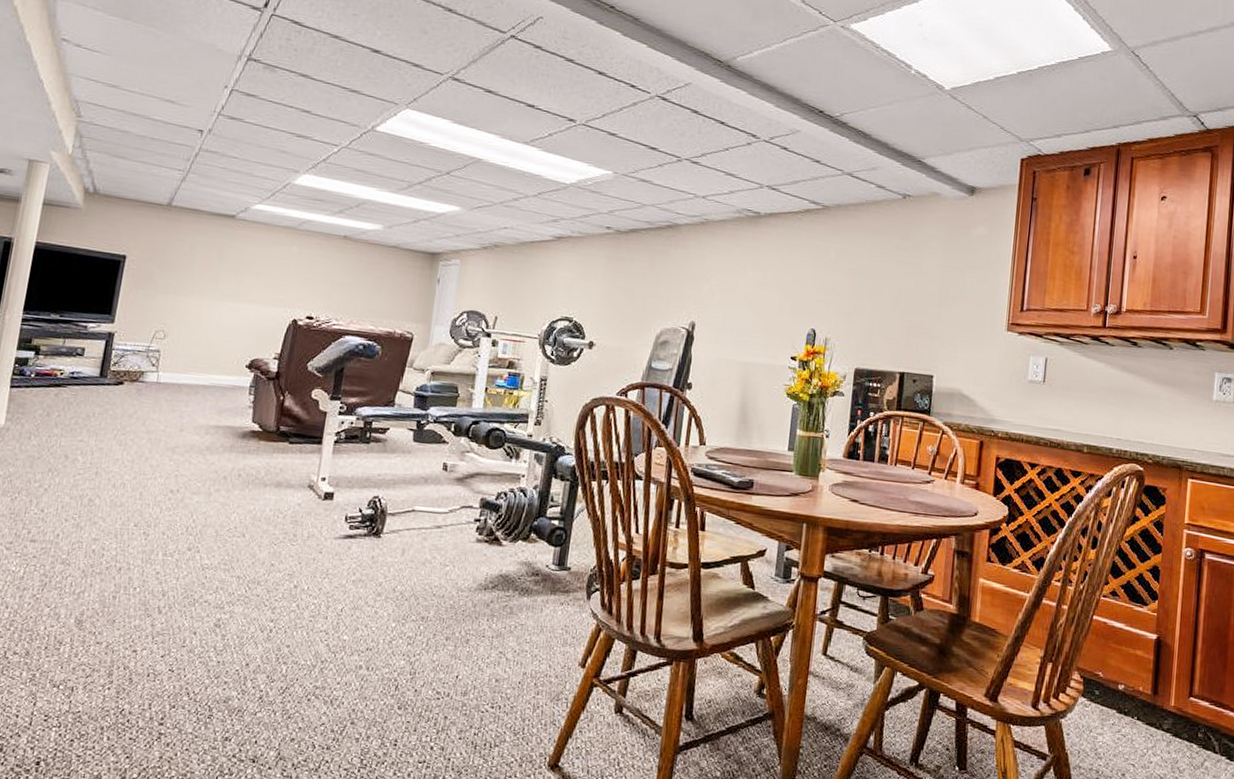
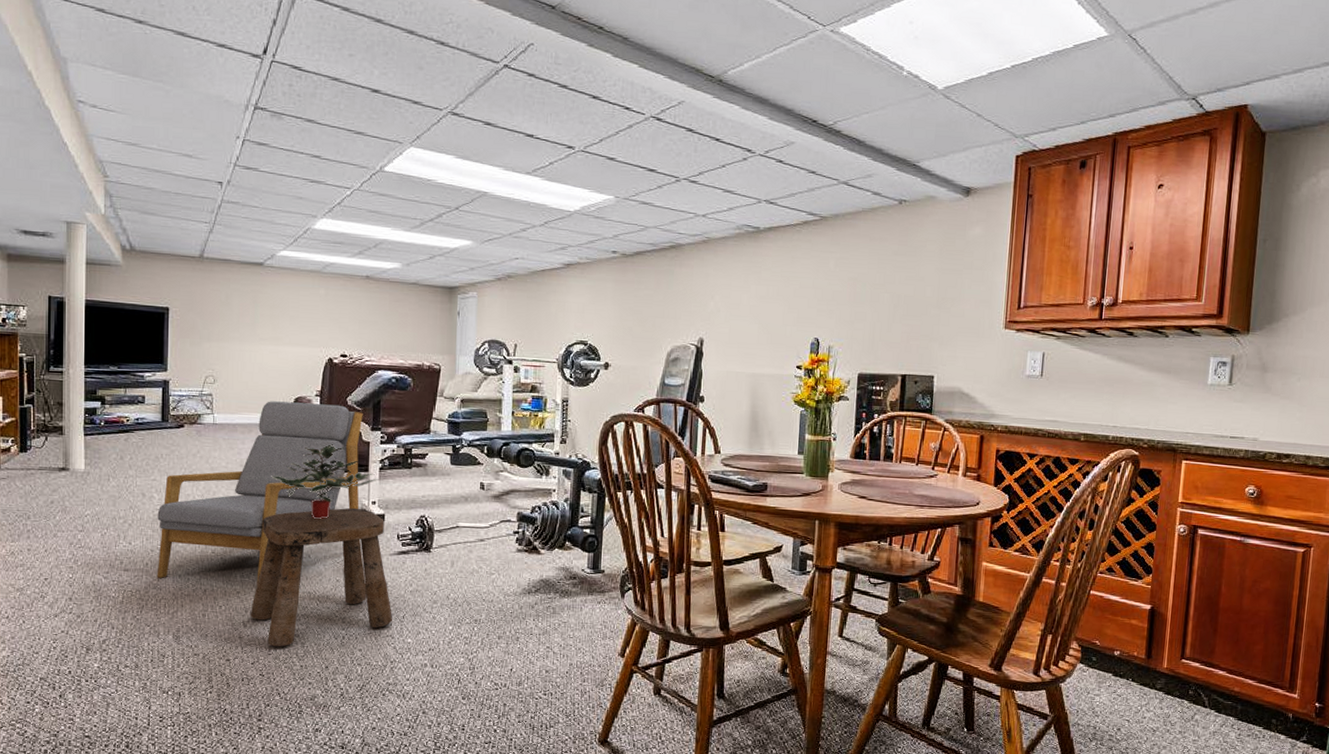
armchair: none [67,361,324,566] -> present [157,401,363,585]
stool: none [167,483,333,639] -> present [250,508,393,647]
potted plant: none [214,412,333,494] -> present [272,444,380,519]

